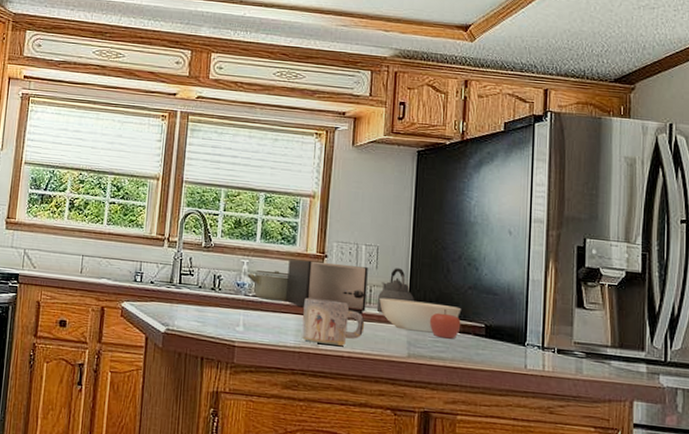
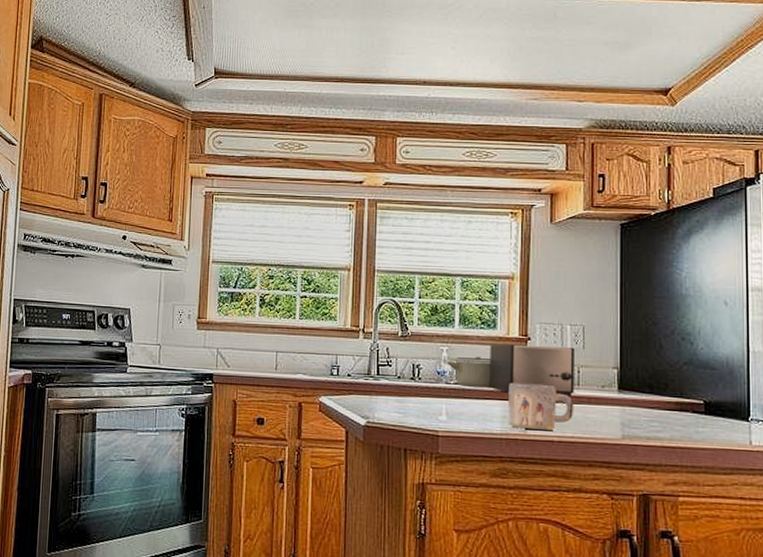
kettle: present [376,268,414,313] -> none [586,347,626,395]
bowl: present [378,297,462,334] -> none [587,378,678,414]
fruit: present [429,309,461,340] -> none [643,387,678,419]

